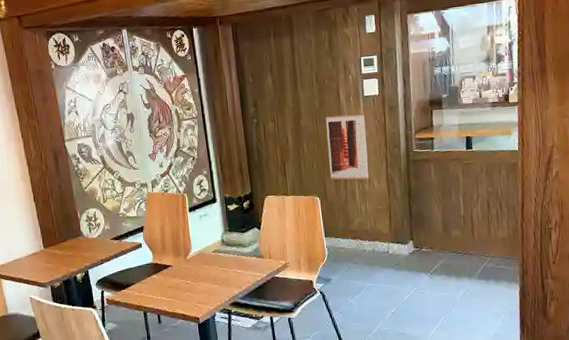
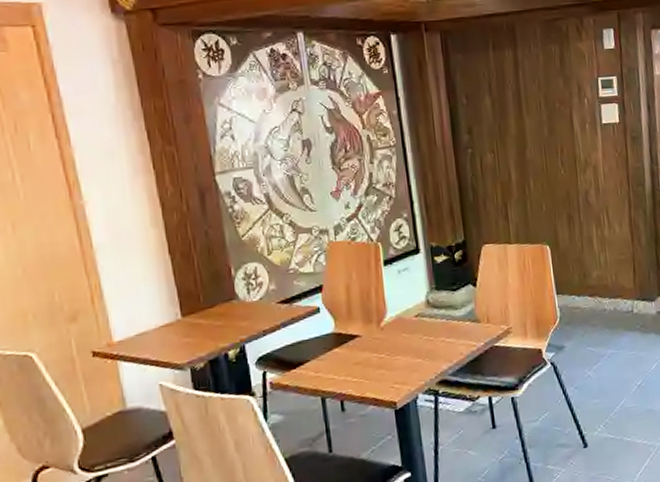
wall art: present [325,113,370,180] -> none [555,144,610,225]

